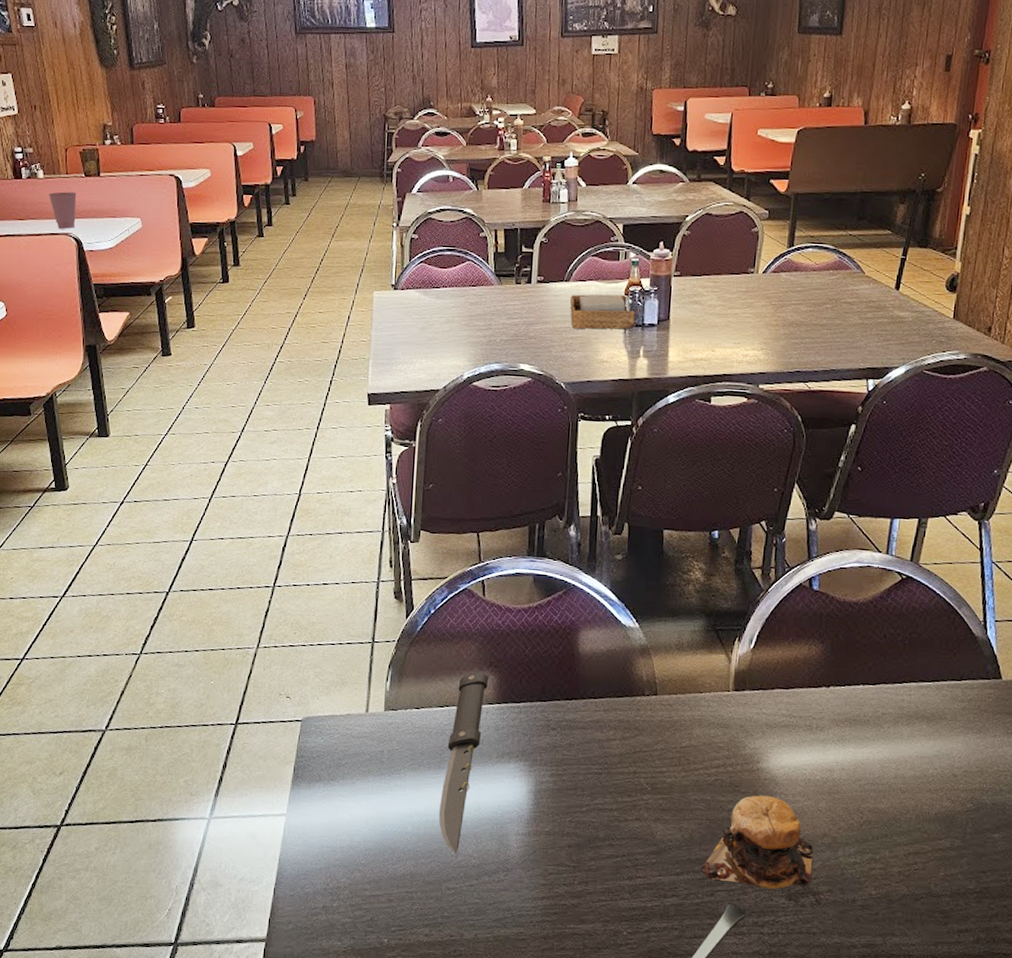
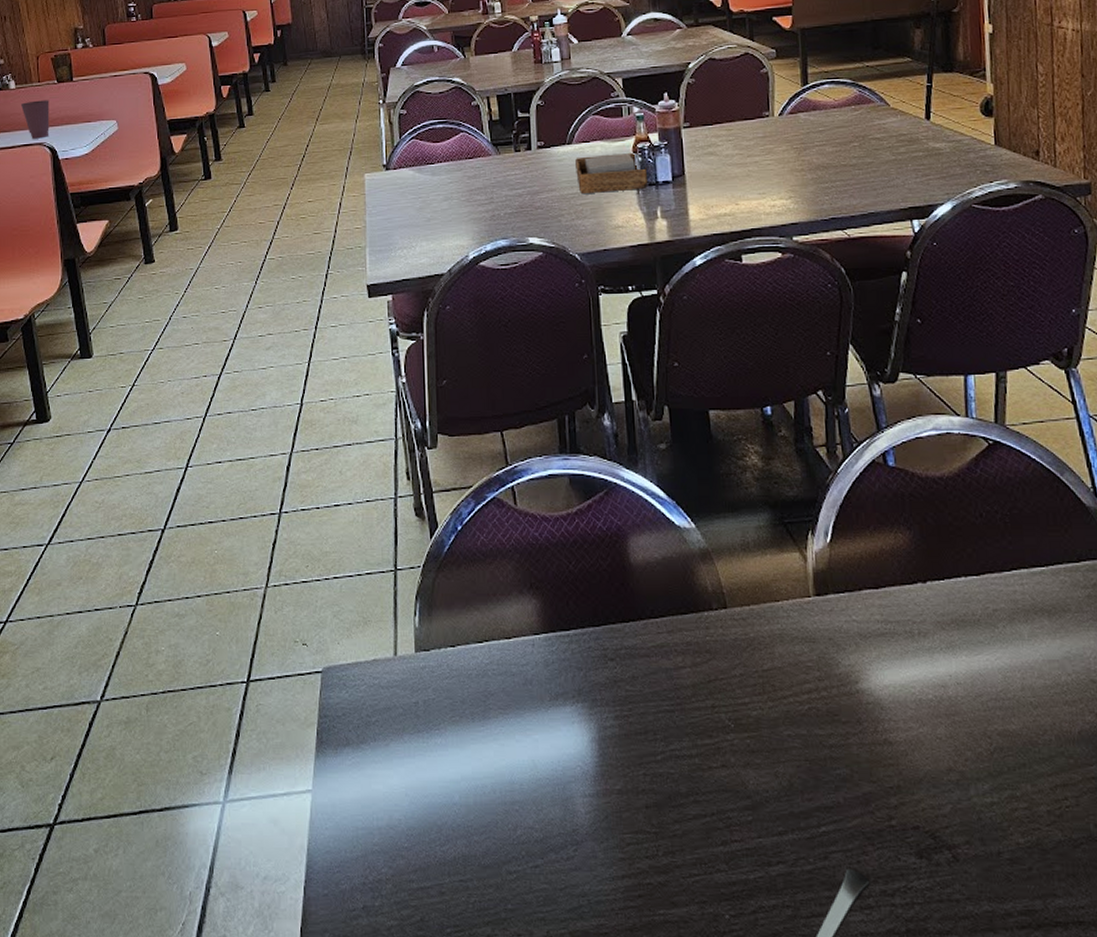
knife: present [438,672,489,854] -> none [489,597,531,827]
burger: present [701,795,813,890] -> none [808,724,943,846]

